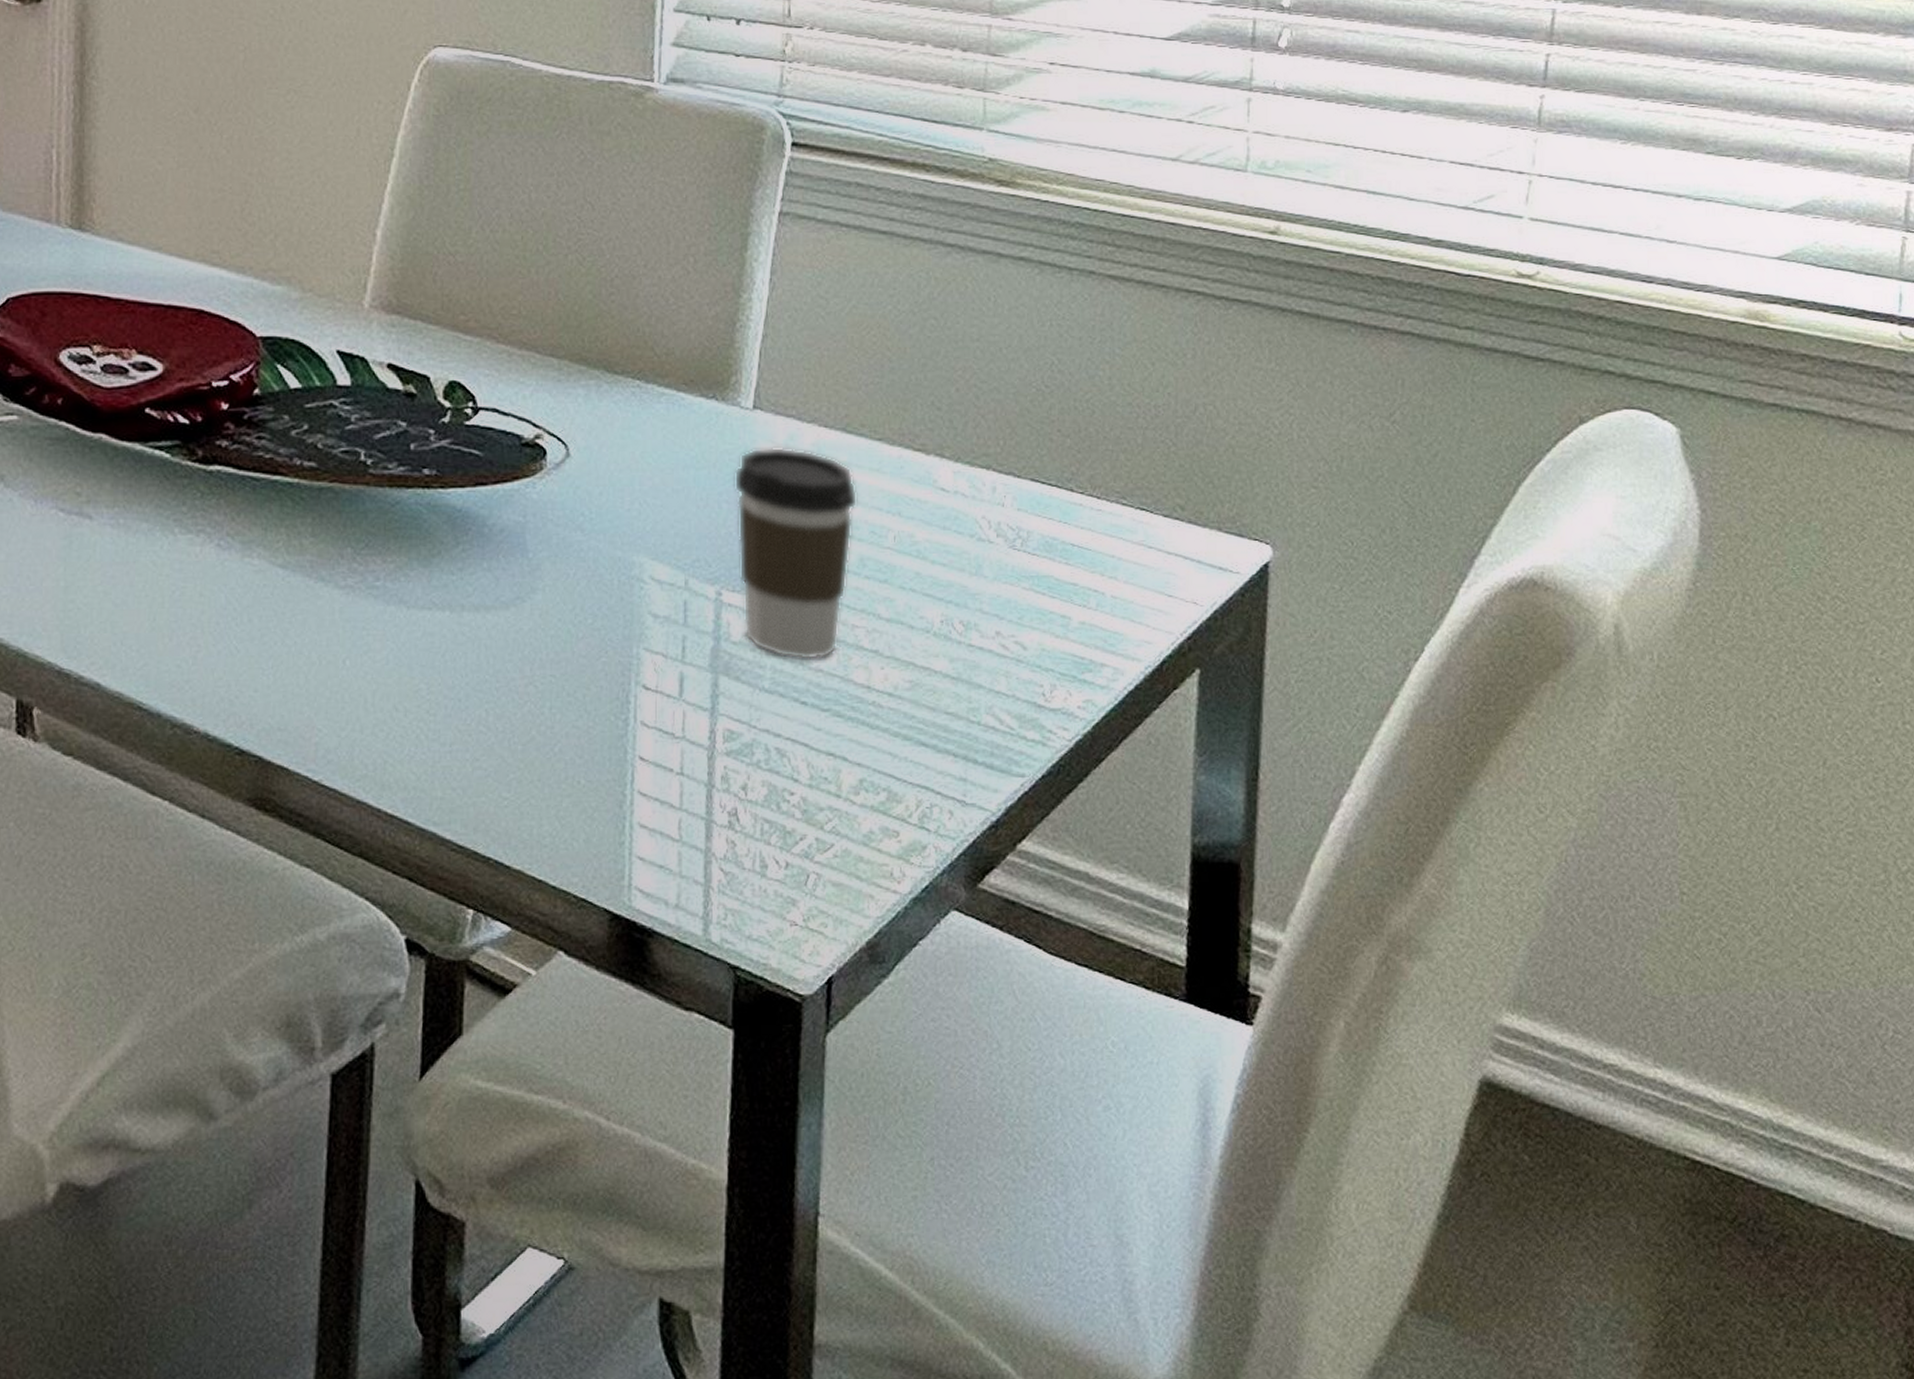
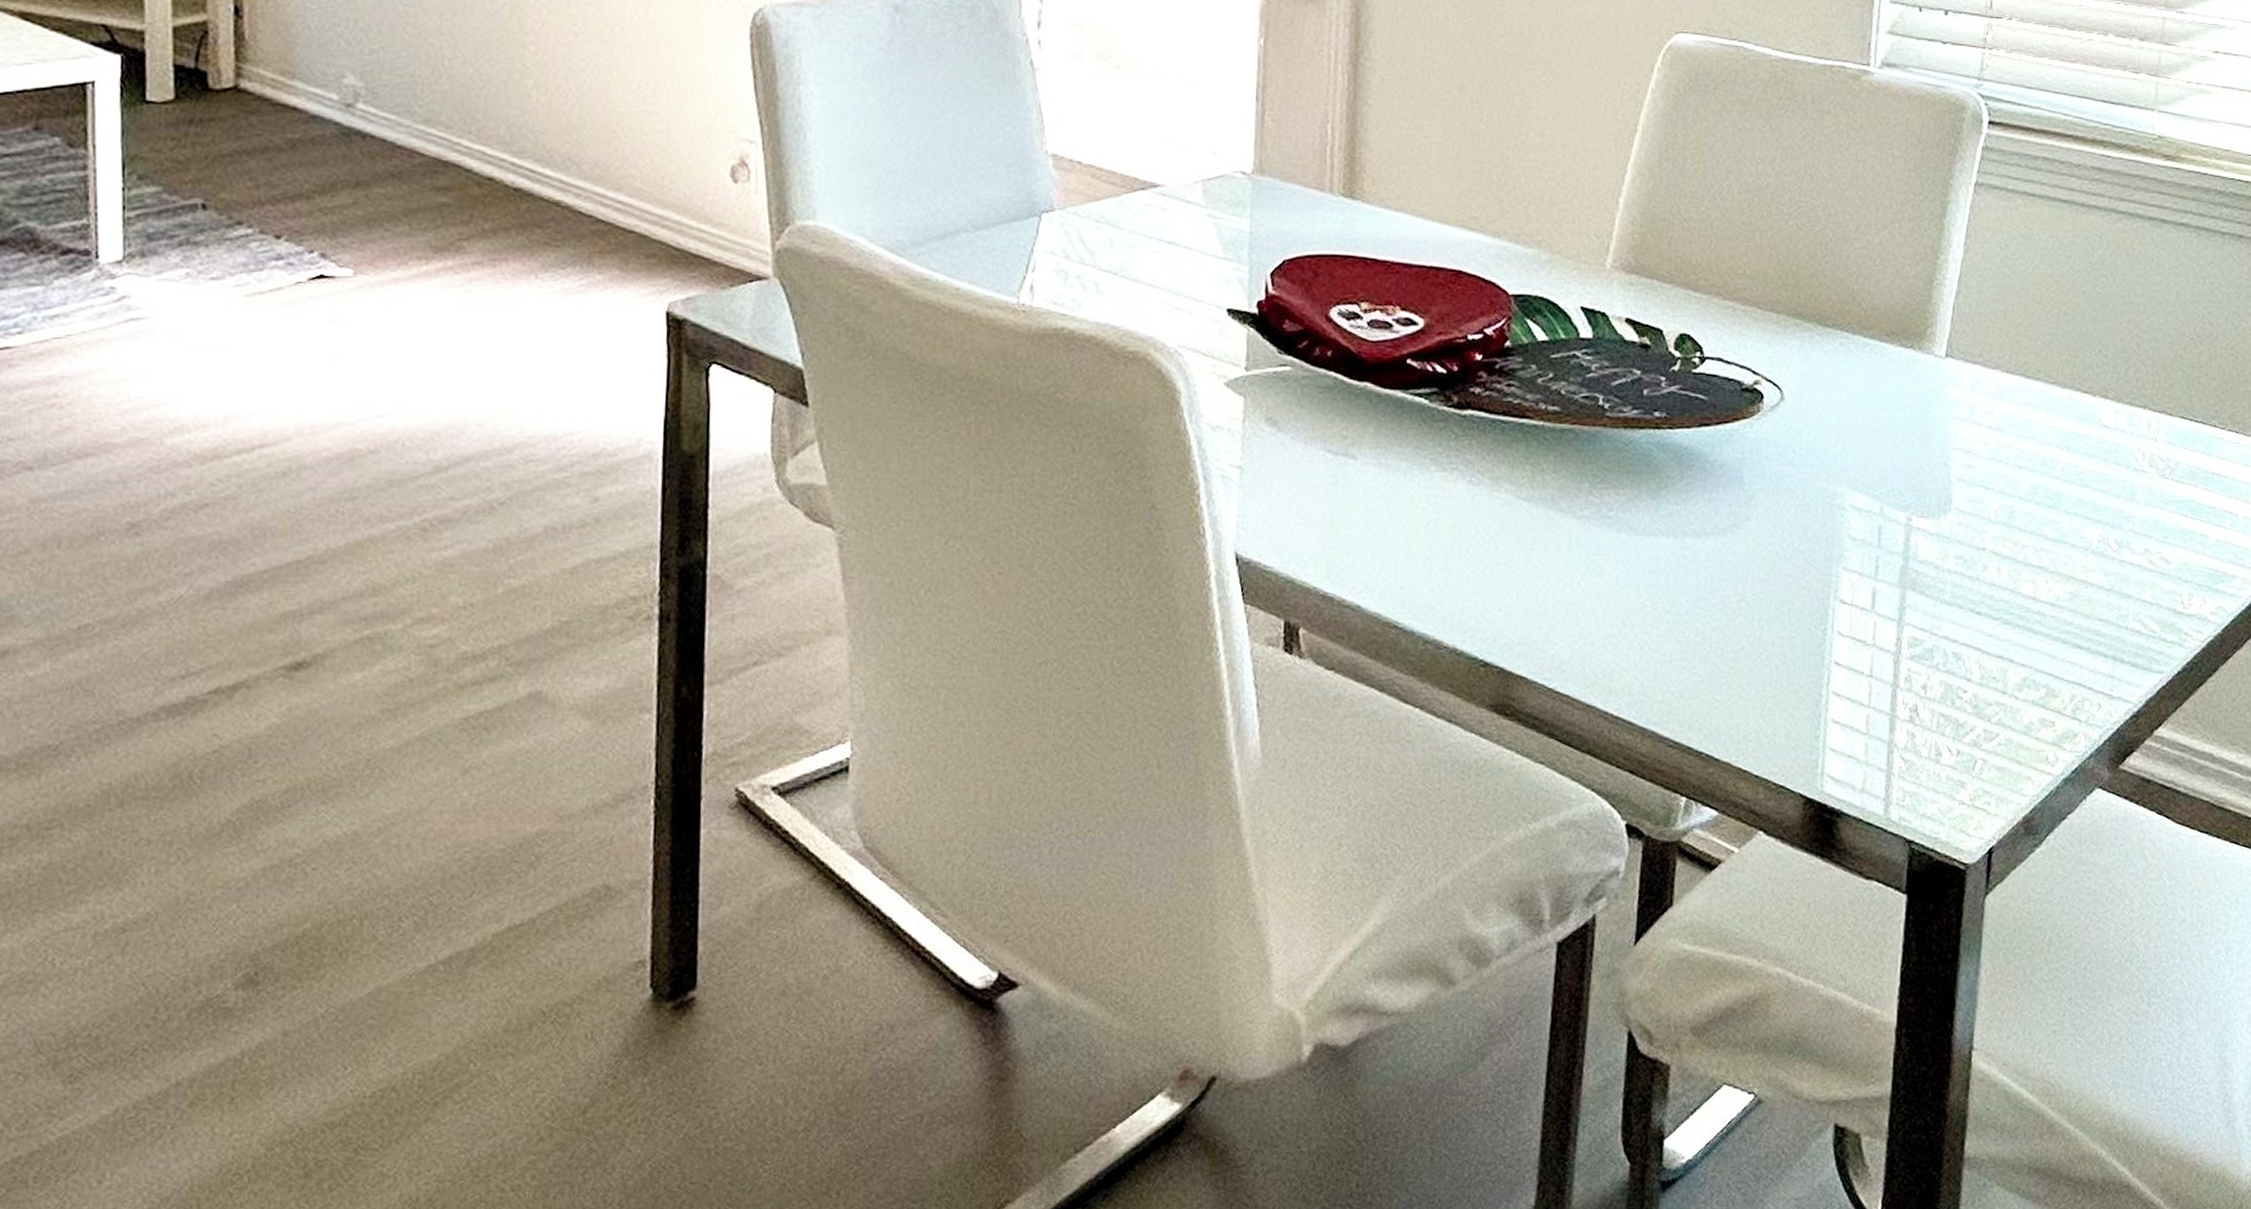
coffee cup: present [734,447,858,661] -> none [1926,390,2032,577]

